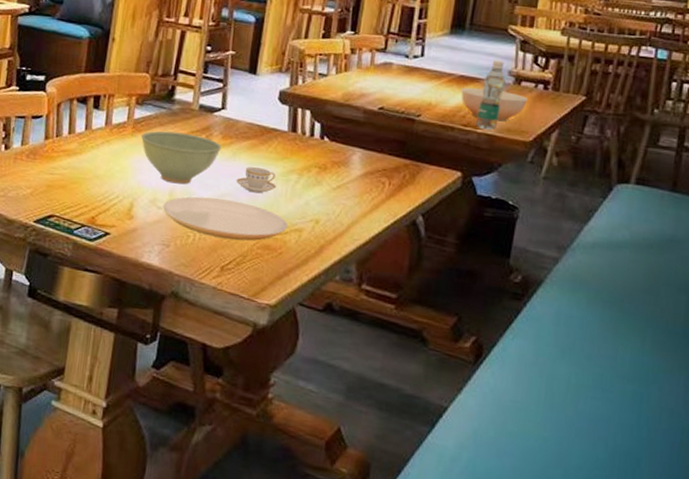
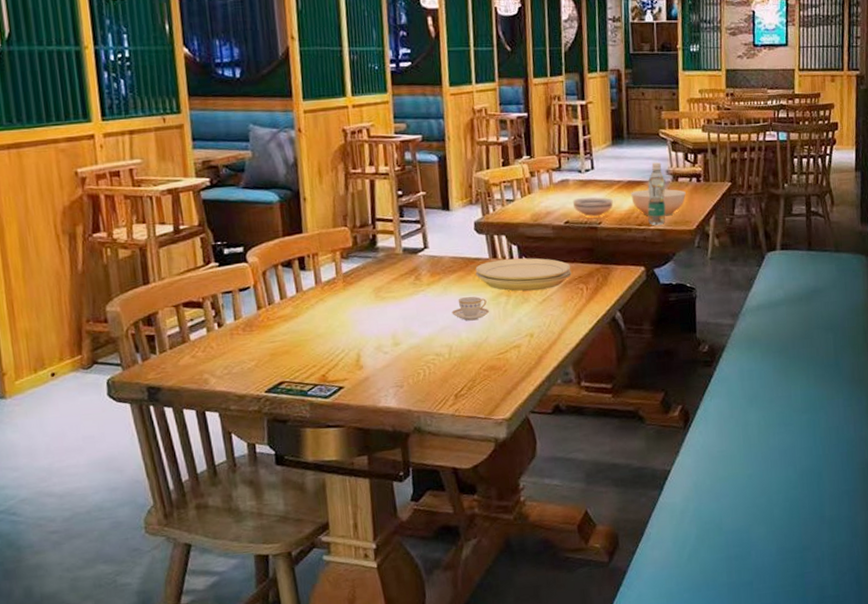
bowl: present [141,131,222,185] -> none [353,277,432,327]
plate: present [162,196,288,241] -> none [388,331,507,369]
plate: none [270,134,376,176] -> present [475,258,572,291]
bowl: none [392,85,439,108] -> present [572,197,613,217]

